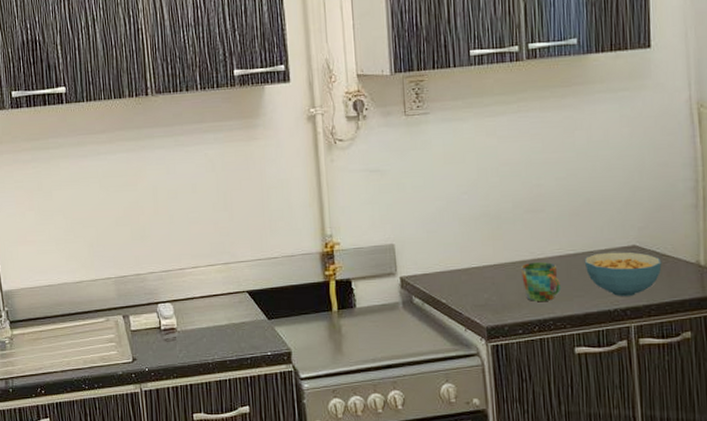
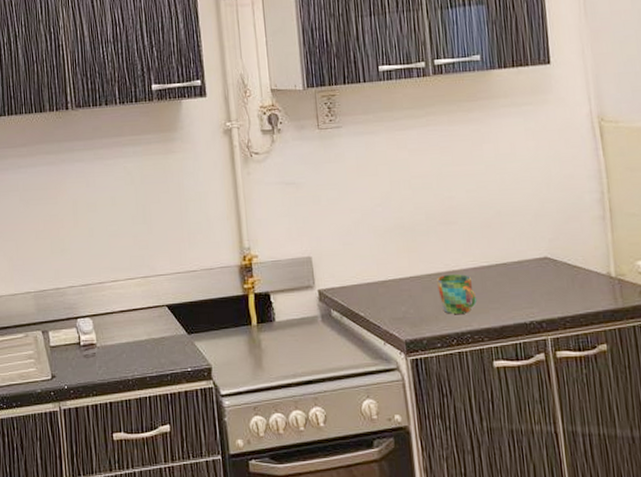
cereal bowl: present [584,251,662,297] -> none [498,263,574,309]

